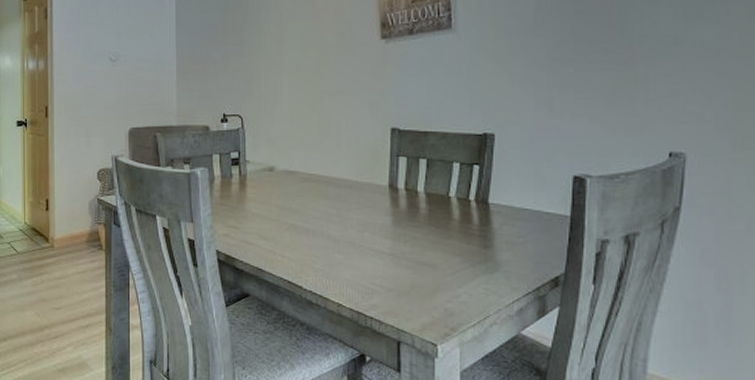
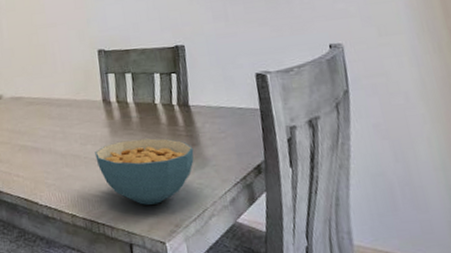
cereal bowl: none [372,233,485,304] -> present [95,138,194,205]

